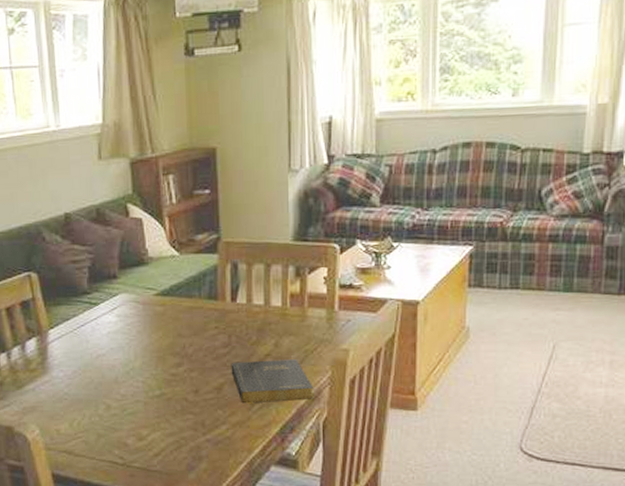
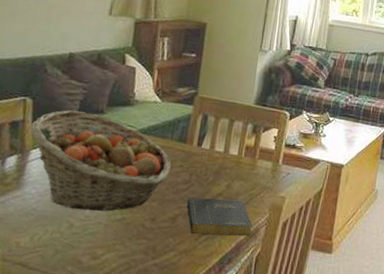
fruit basket: none [42,280,206,389] -> present [30,110,172,211]

